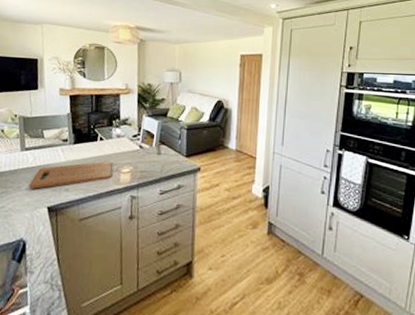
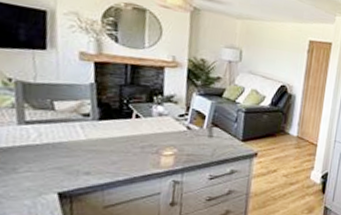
cutting board: present [28,161,112,189] -> none [29,141,150,172]

